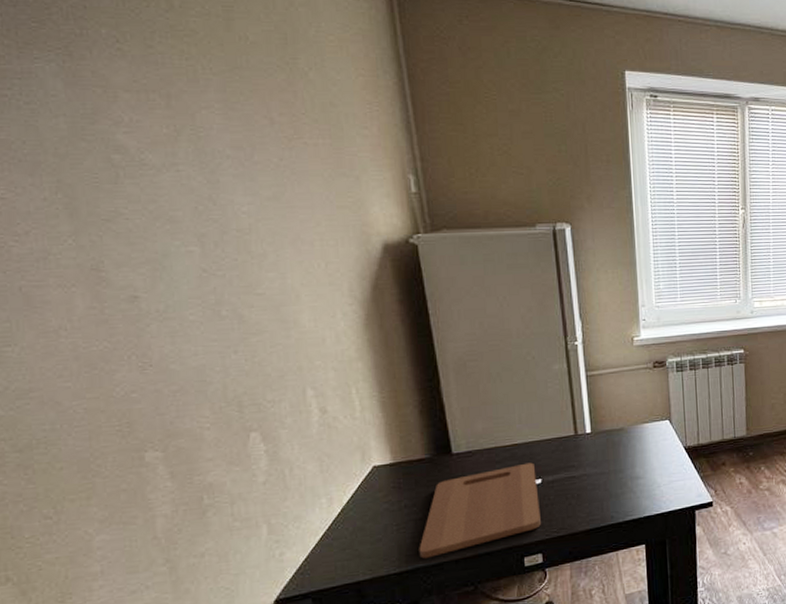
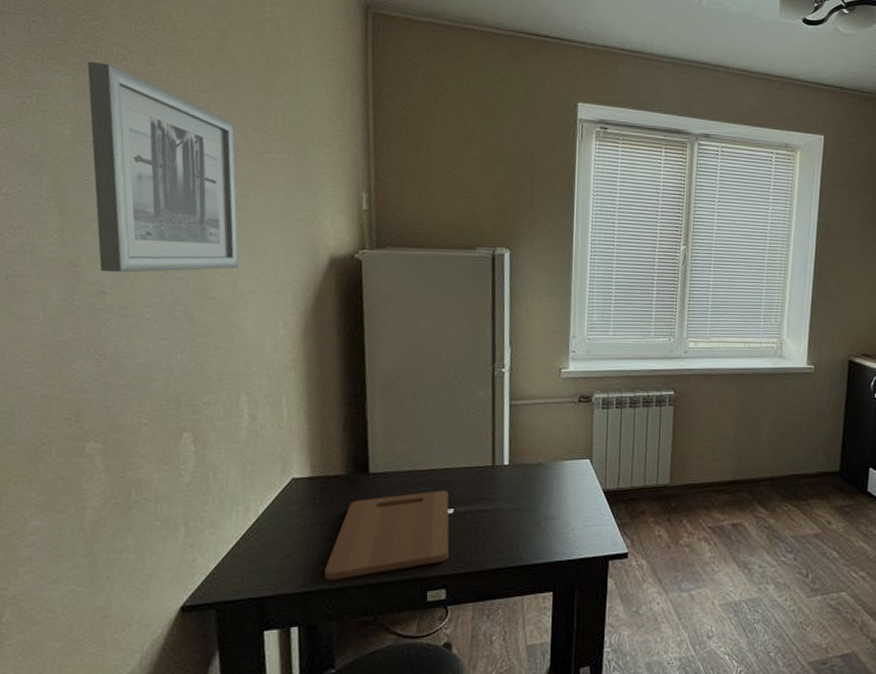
wall art: none [73,45,285,276] -> present [87,61,239,273]

